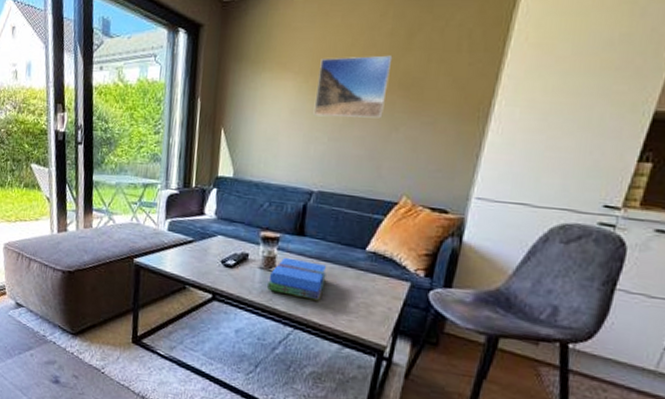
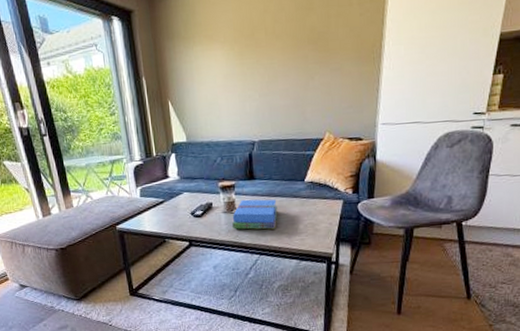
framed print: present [313,55,393,119] -> none [241,16,300,78]

